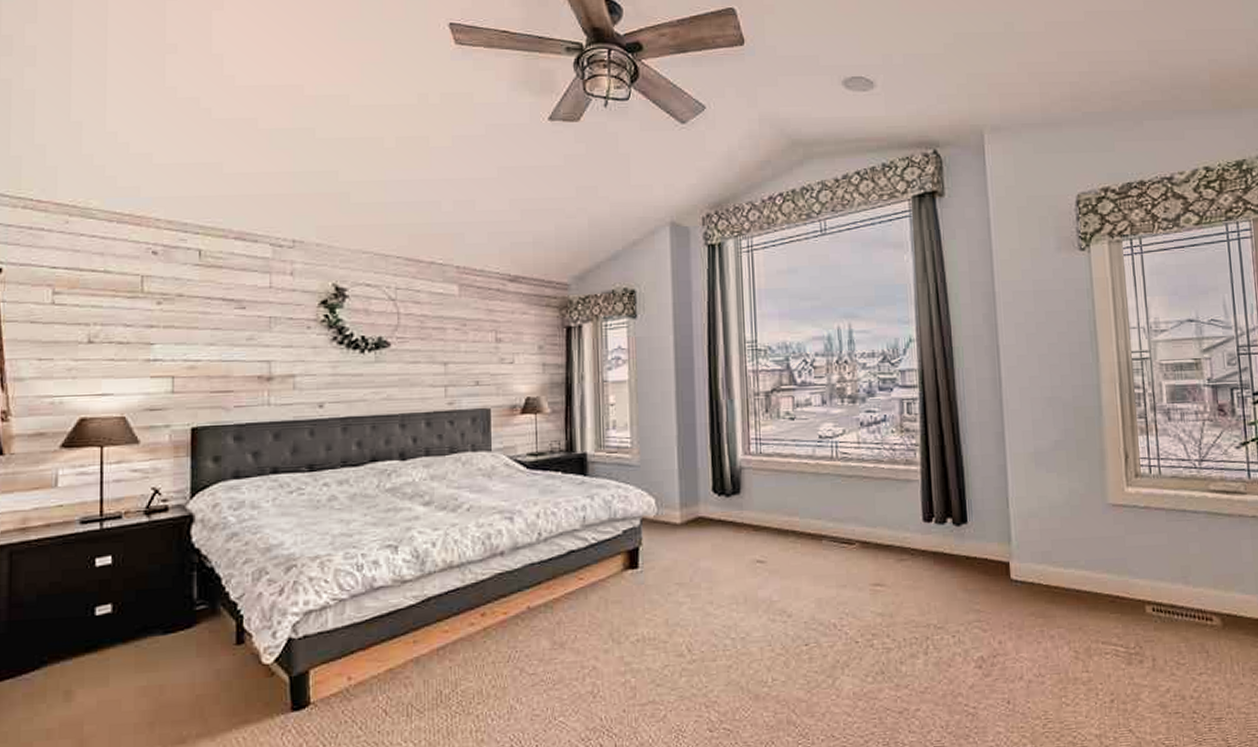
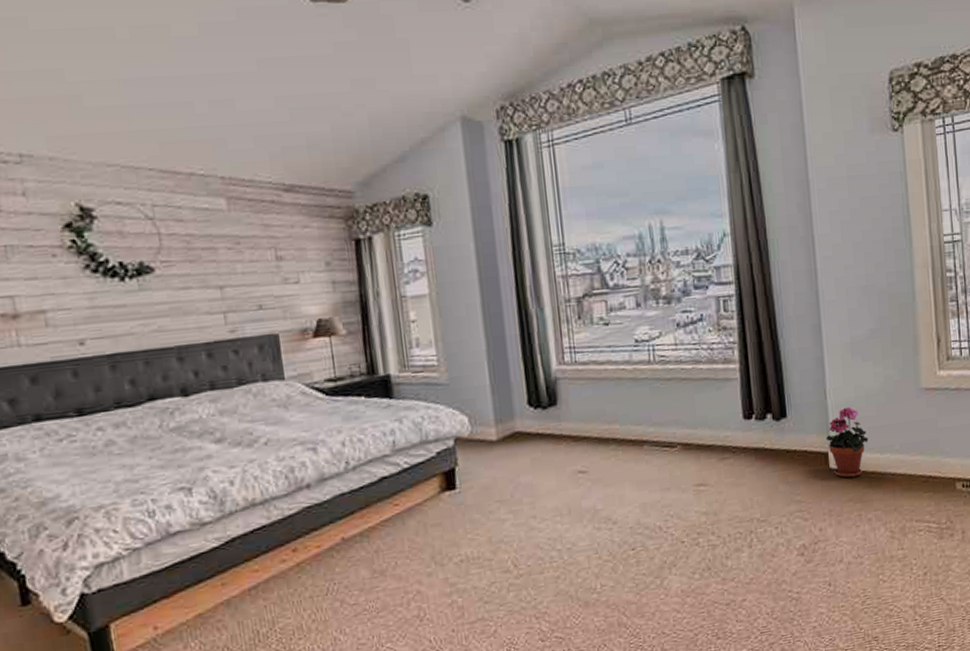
potted plant: none [1007,517,1052,591] -> present [826,406,869,478]

